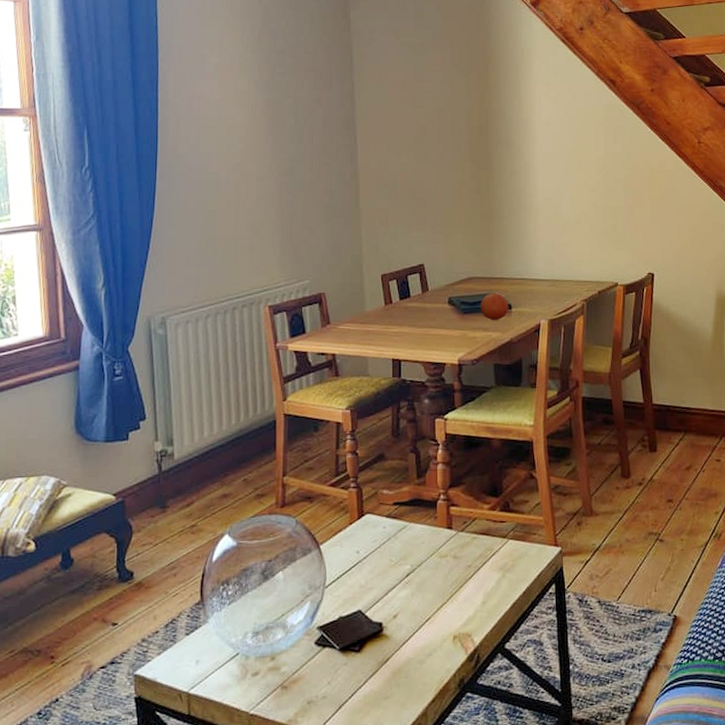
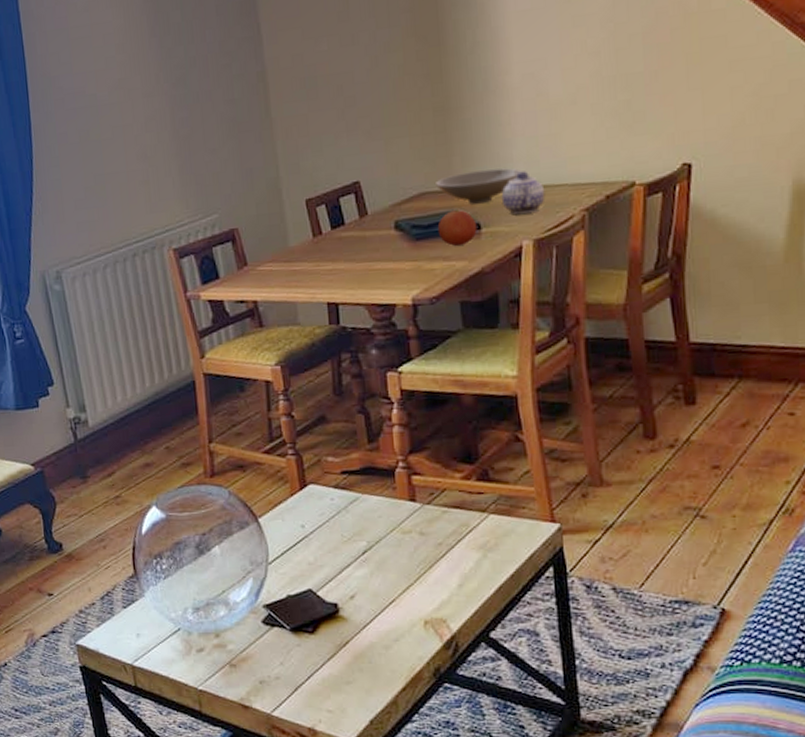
bowl: none [480,265,541,289] -> present [436,168,521,204]
teapot: none [527,268,558,300] -> present [501,171,546,215]

